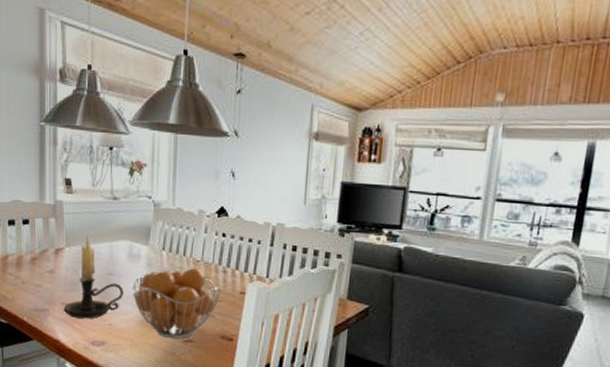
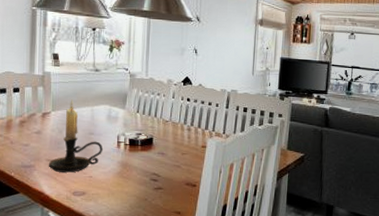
fruit basket: present [132,268,221,339] -> none [110,127,186,187]

